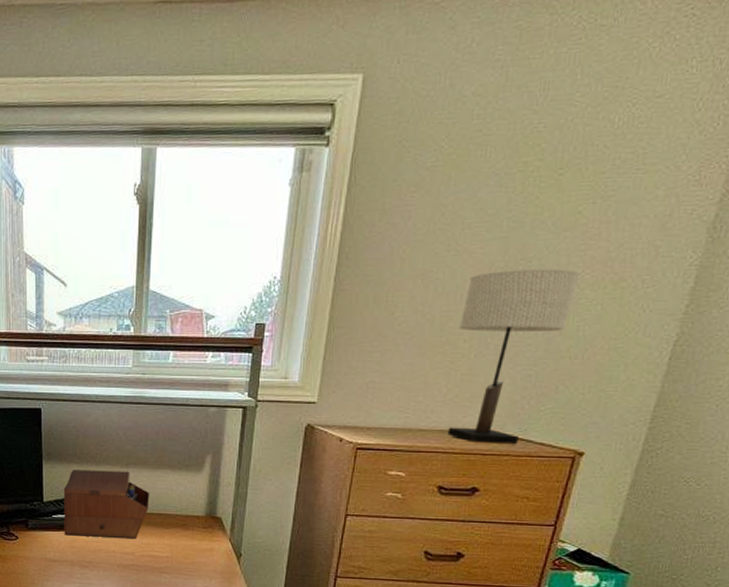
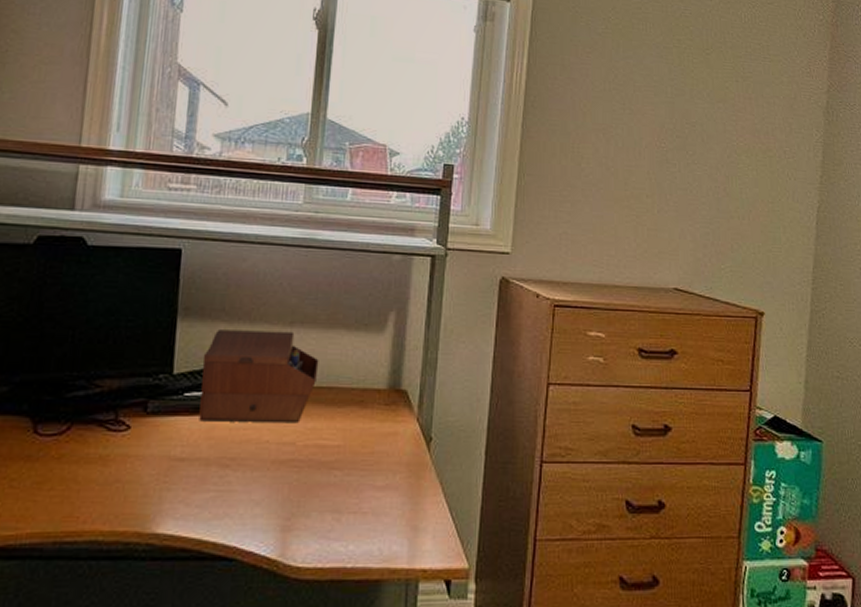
table lamp: present [447,269,580,445] -> none [640,132,735,304]

